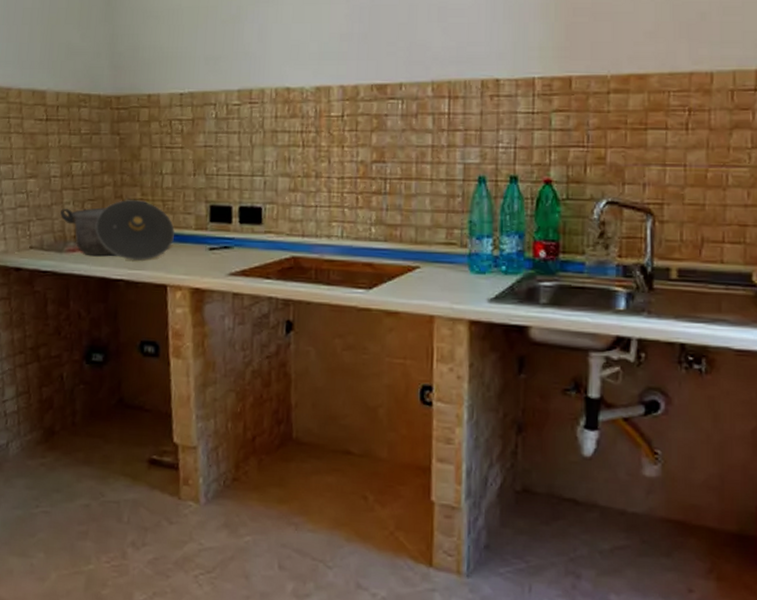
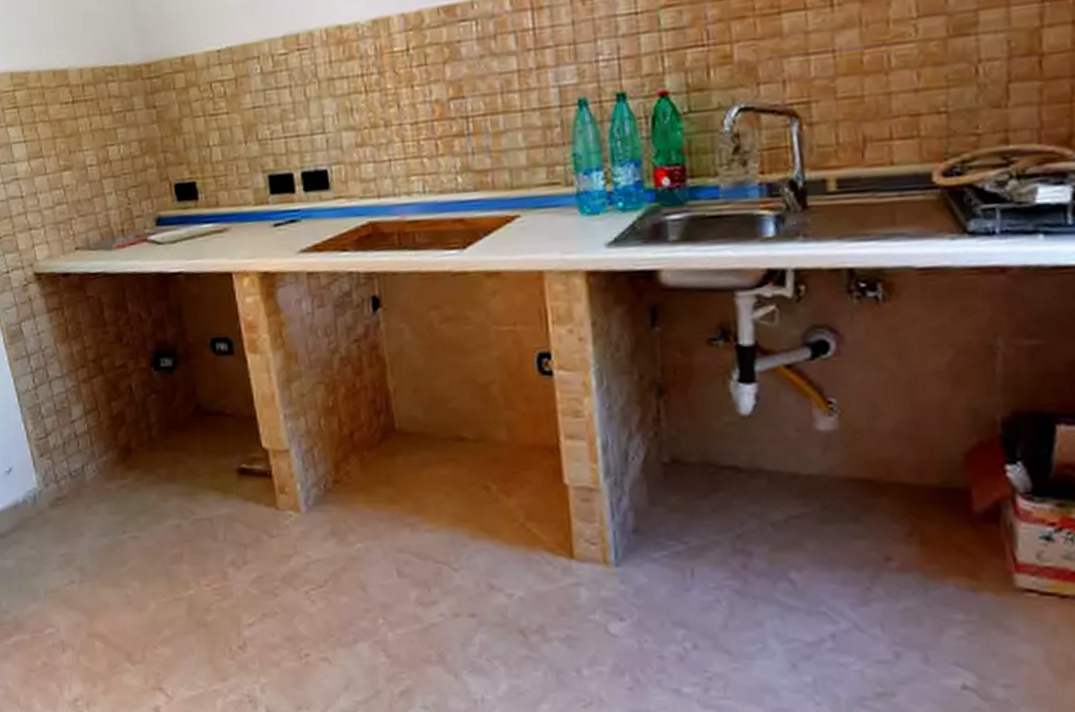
cooking pot: present [60,199,175,262] -> none [103,179,232,250]

